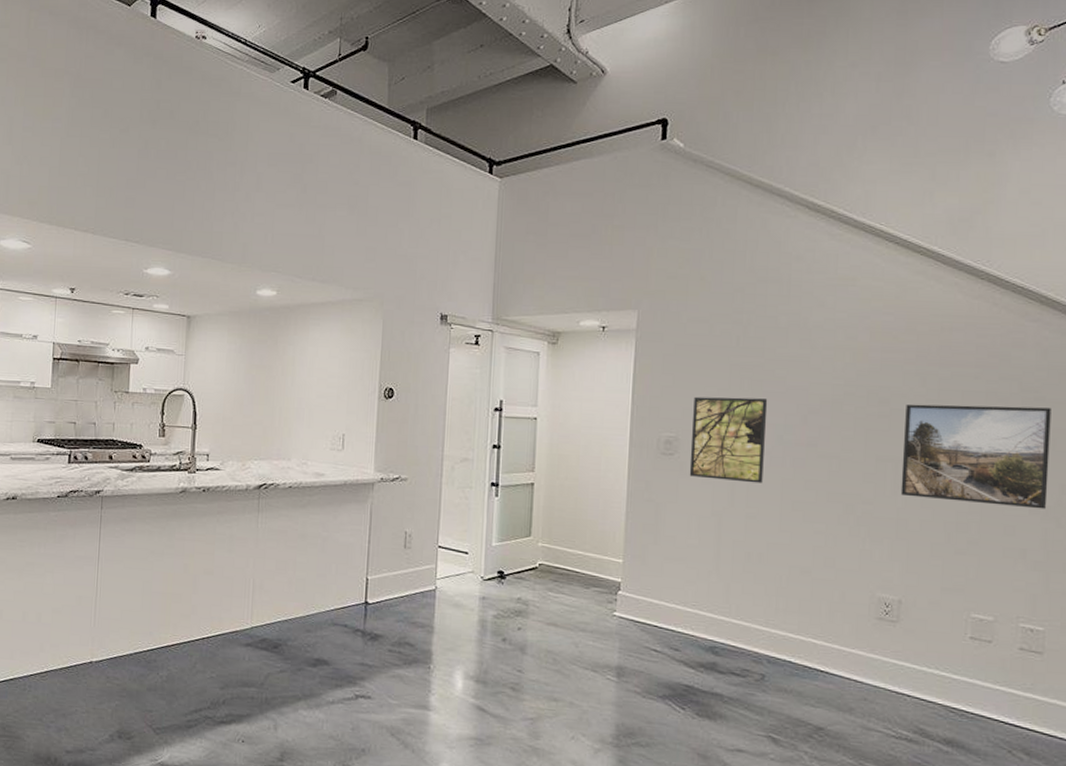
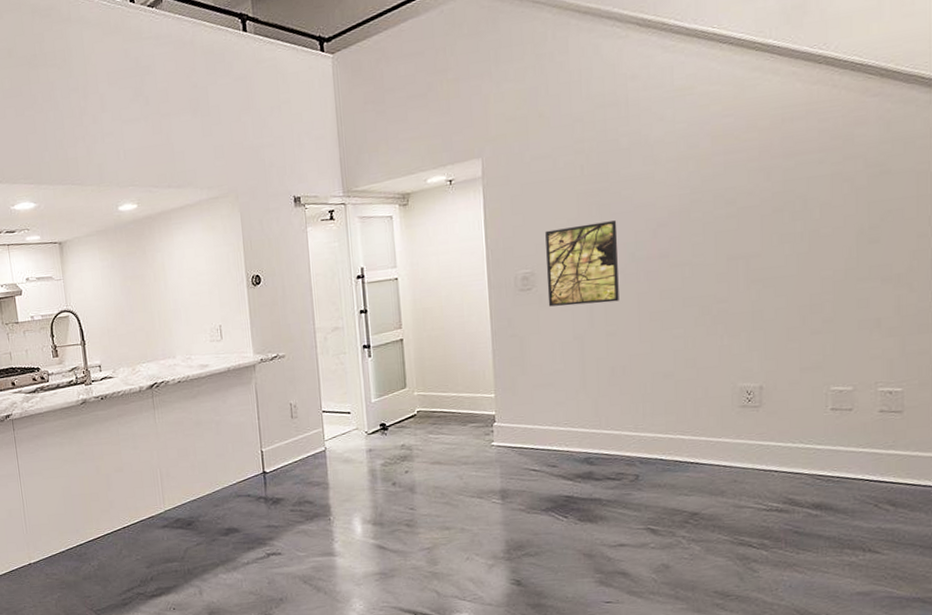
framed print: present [900,404,1051,509] -> none [752,179,899,289]

